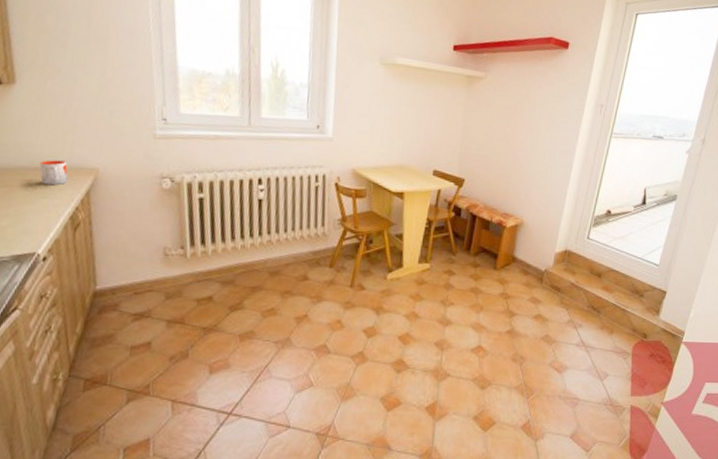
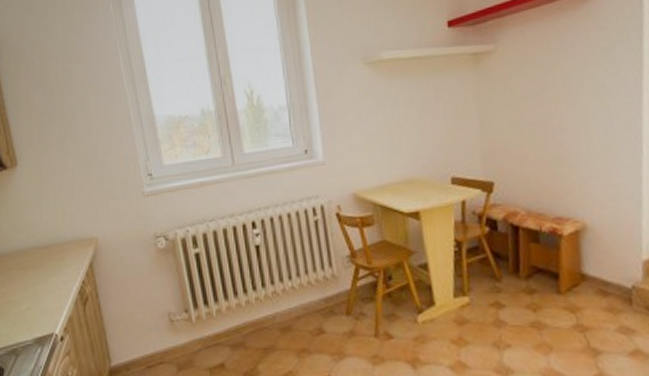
mug: present [39,160,69,186] -> none [46,235,73,262]

